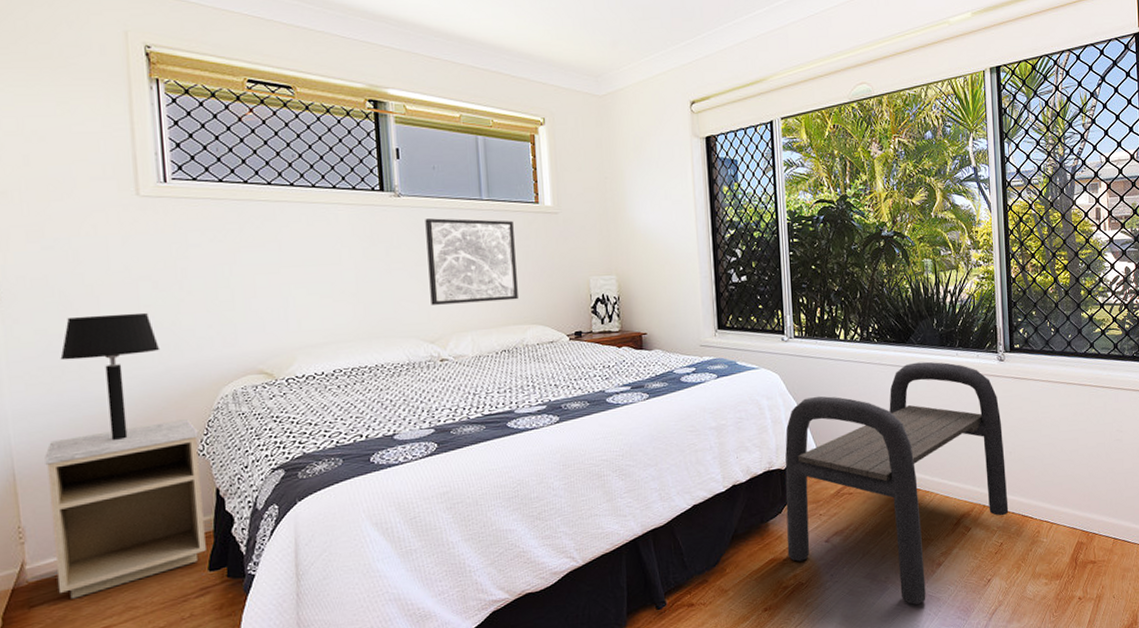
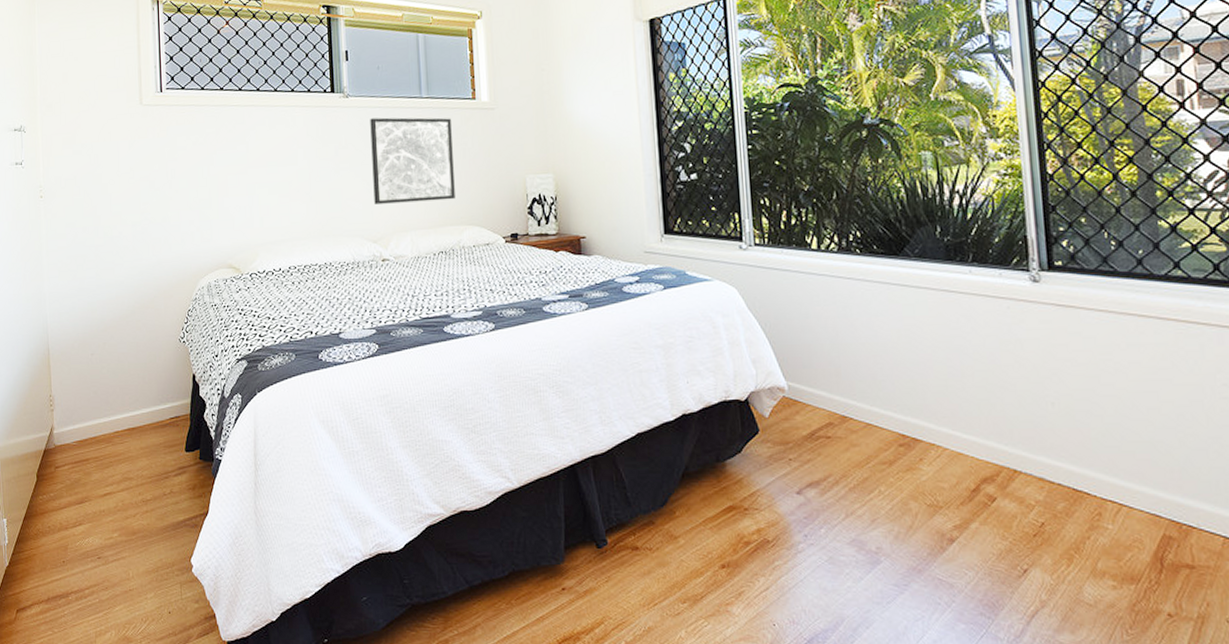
nightstand: present [45,419,206,599] -> none [70,308,184,464]
table lamp: present [60,312,161,441] -> none [83,209,154,325]
bench: present [785,361,1009,605] -> none [745,279,1053,588]

